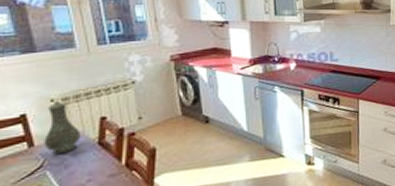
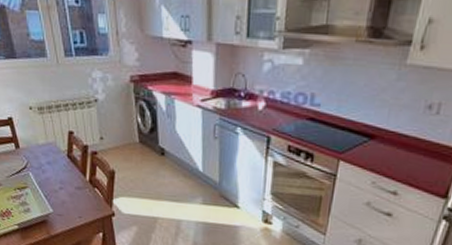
vase: present [44,100,81,155] -> none [26,109,54,160]

